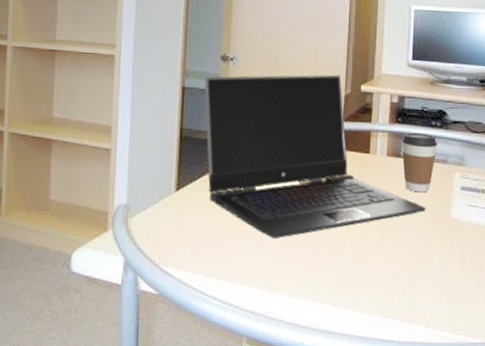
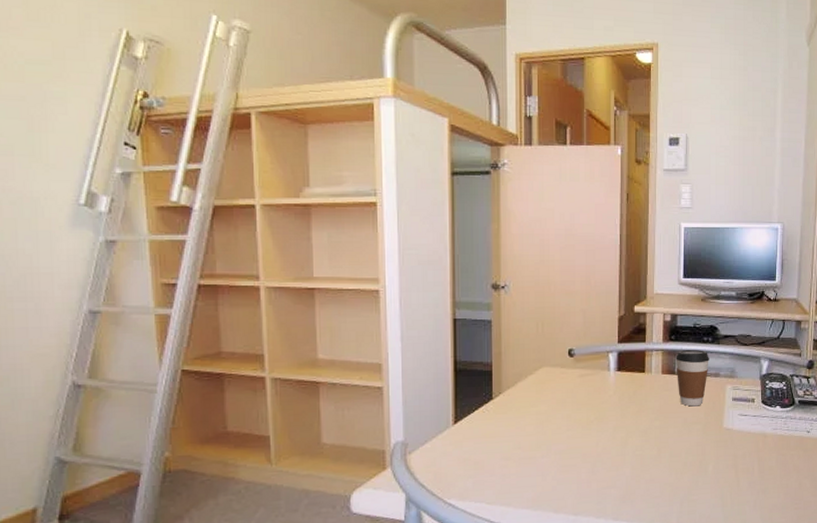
laptop computer: present [204,74,426,238] -> none [476,297,700,462]

